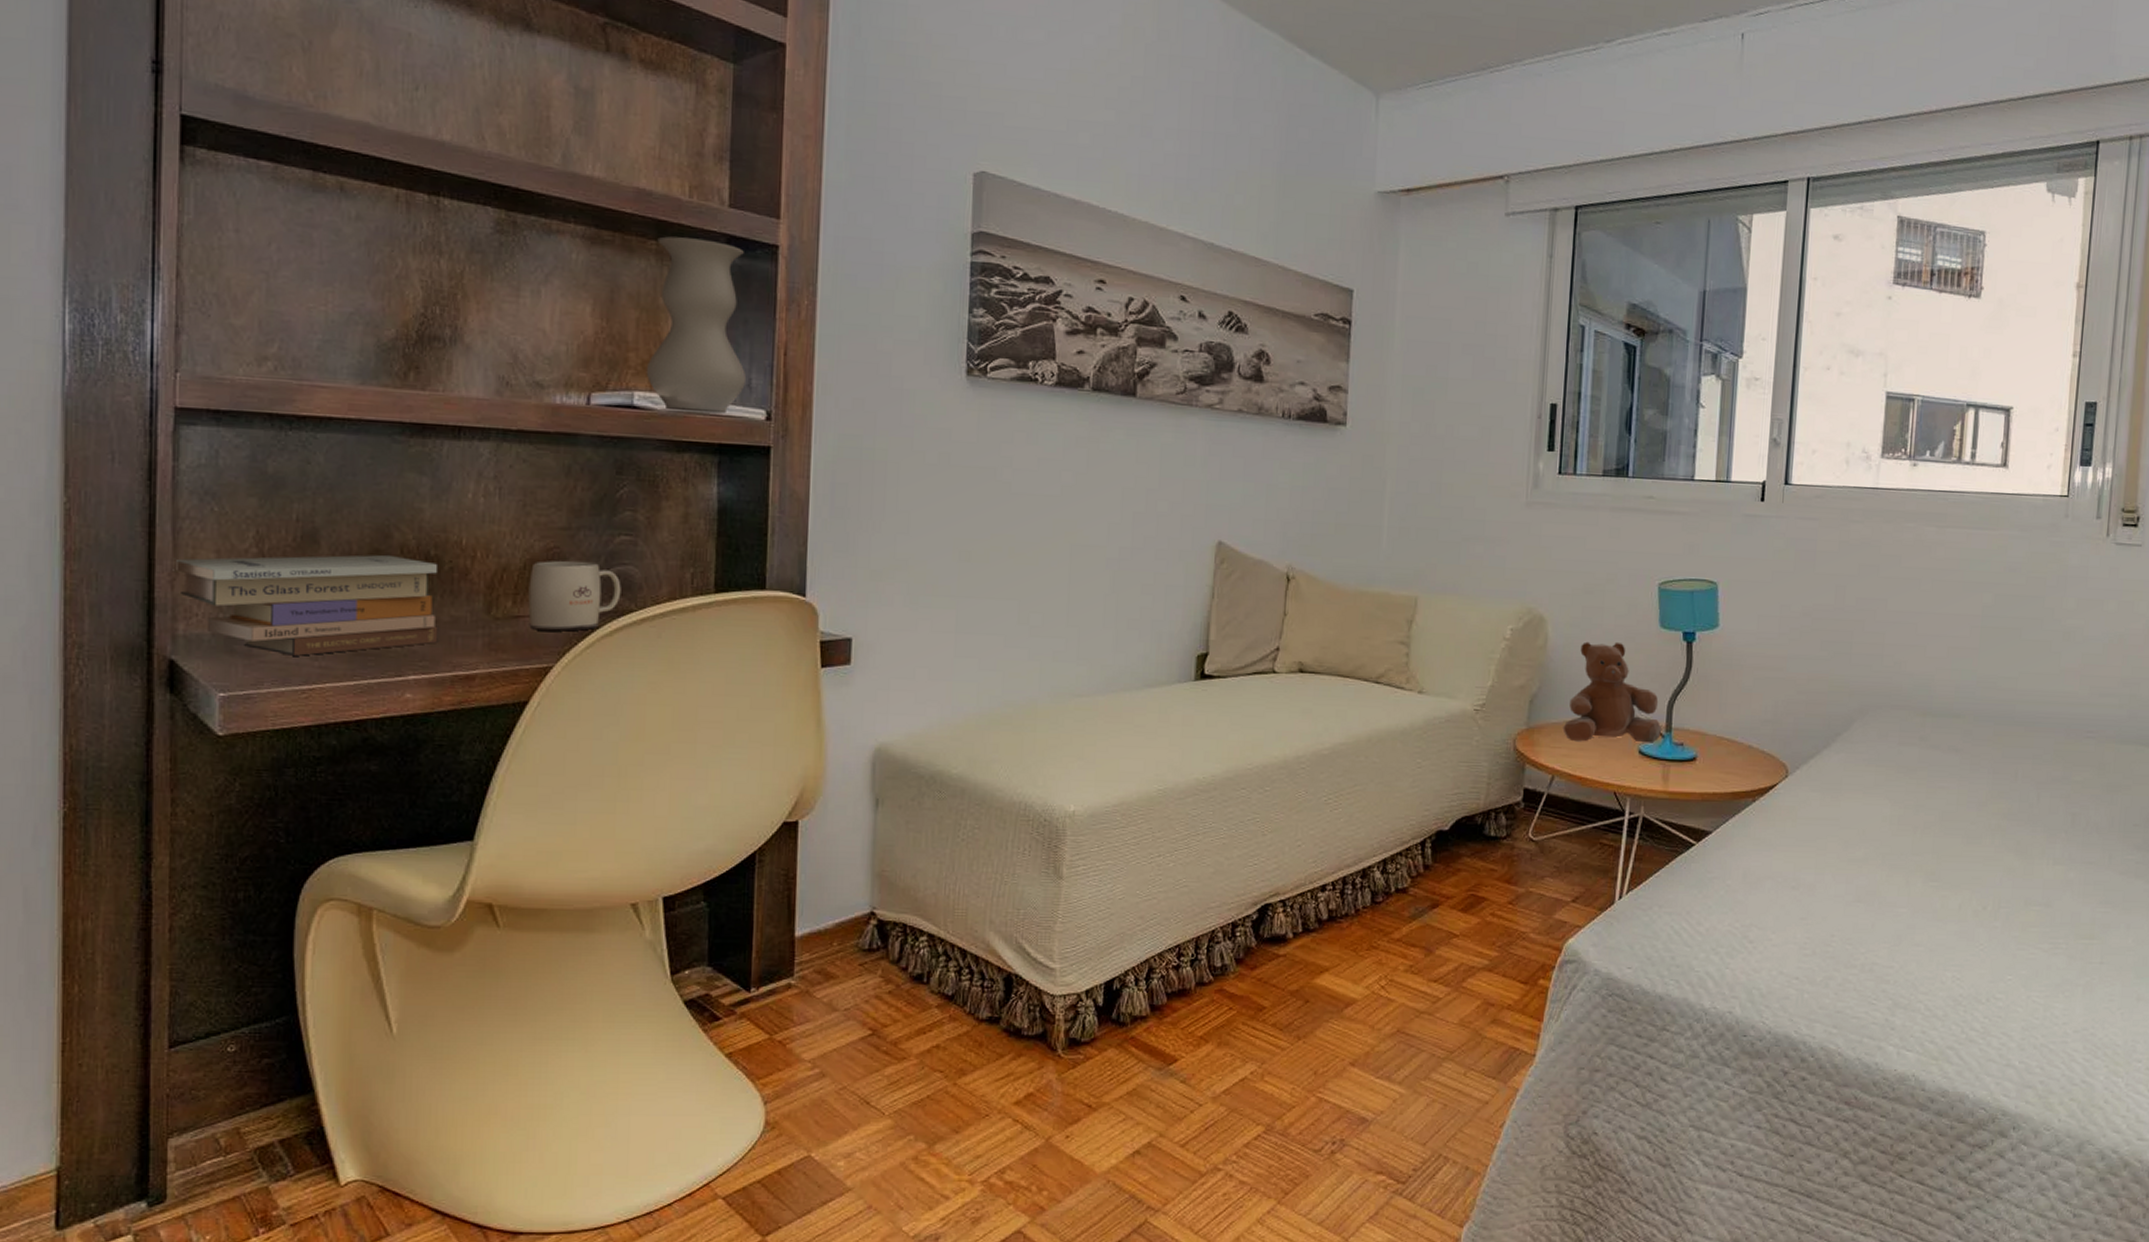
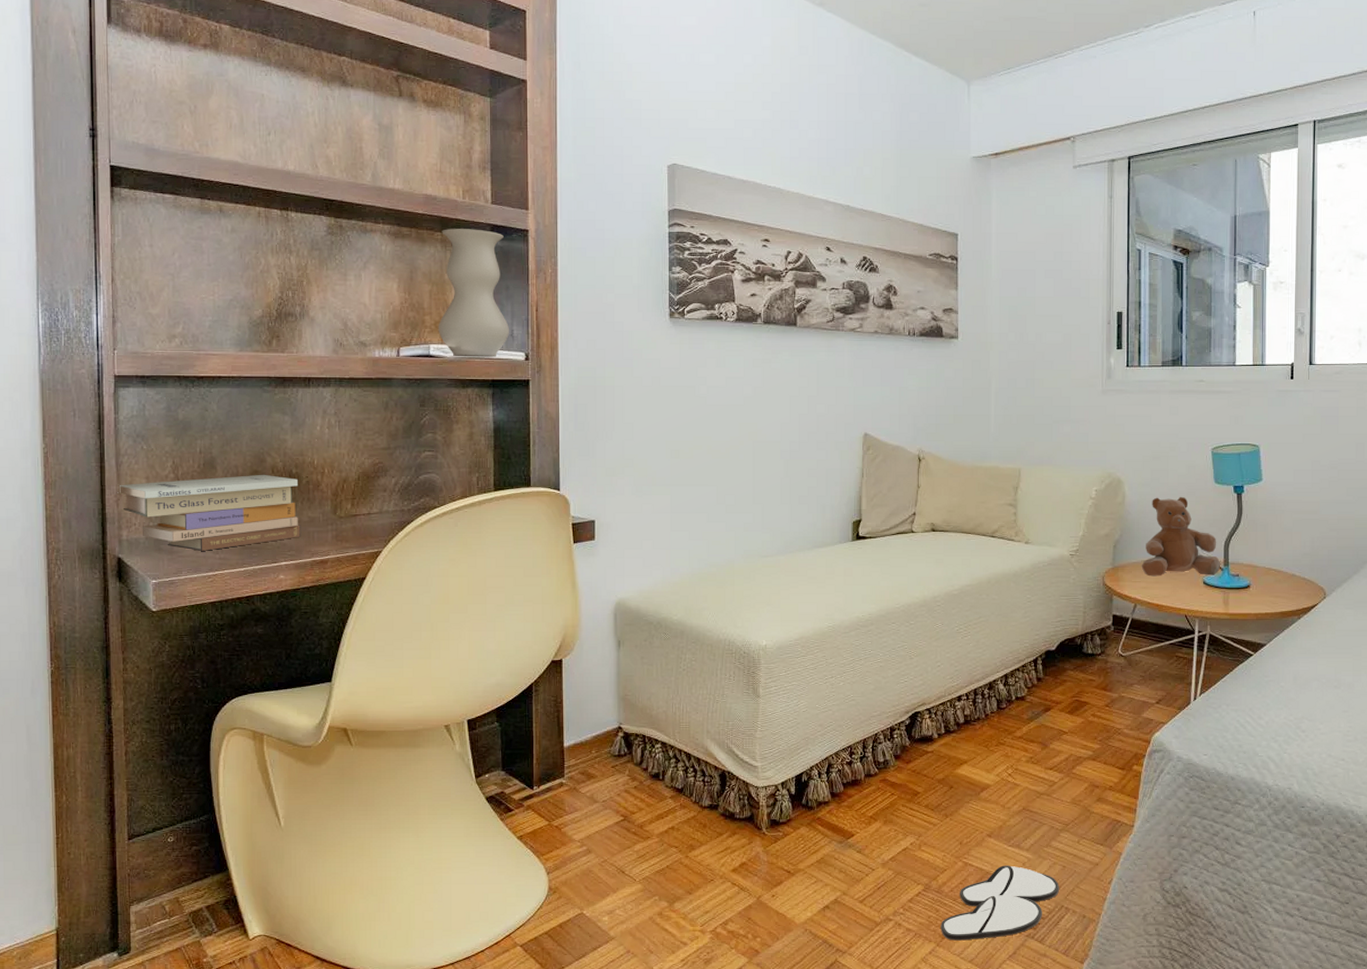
mug: present [528,560,621,632] -> none [362,472,427,525]
slippers: none [1283,1102,1439,1197] -> present [941,865,1060,941]

